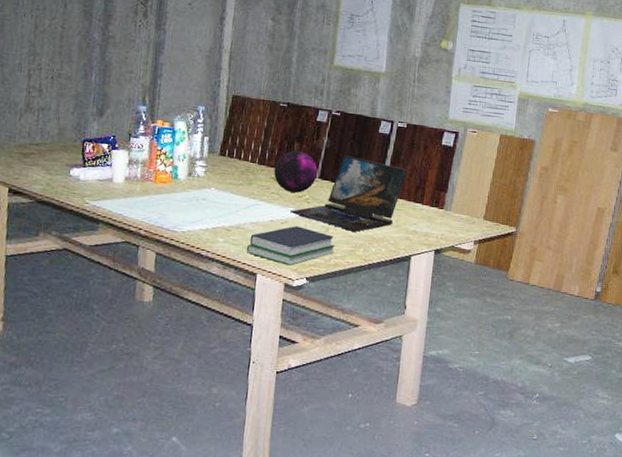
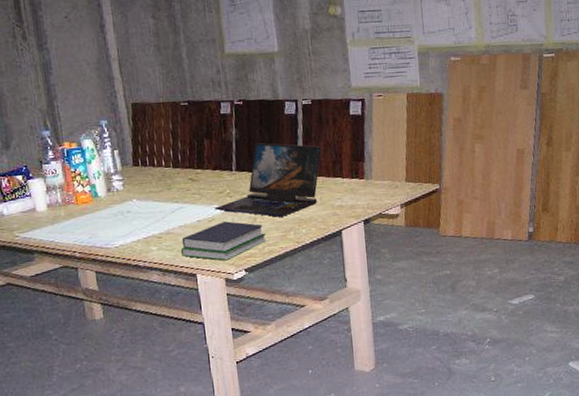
decorative orb: present [273,150,318,193] -> none [189,147,234,190]

